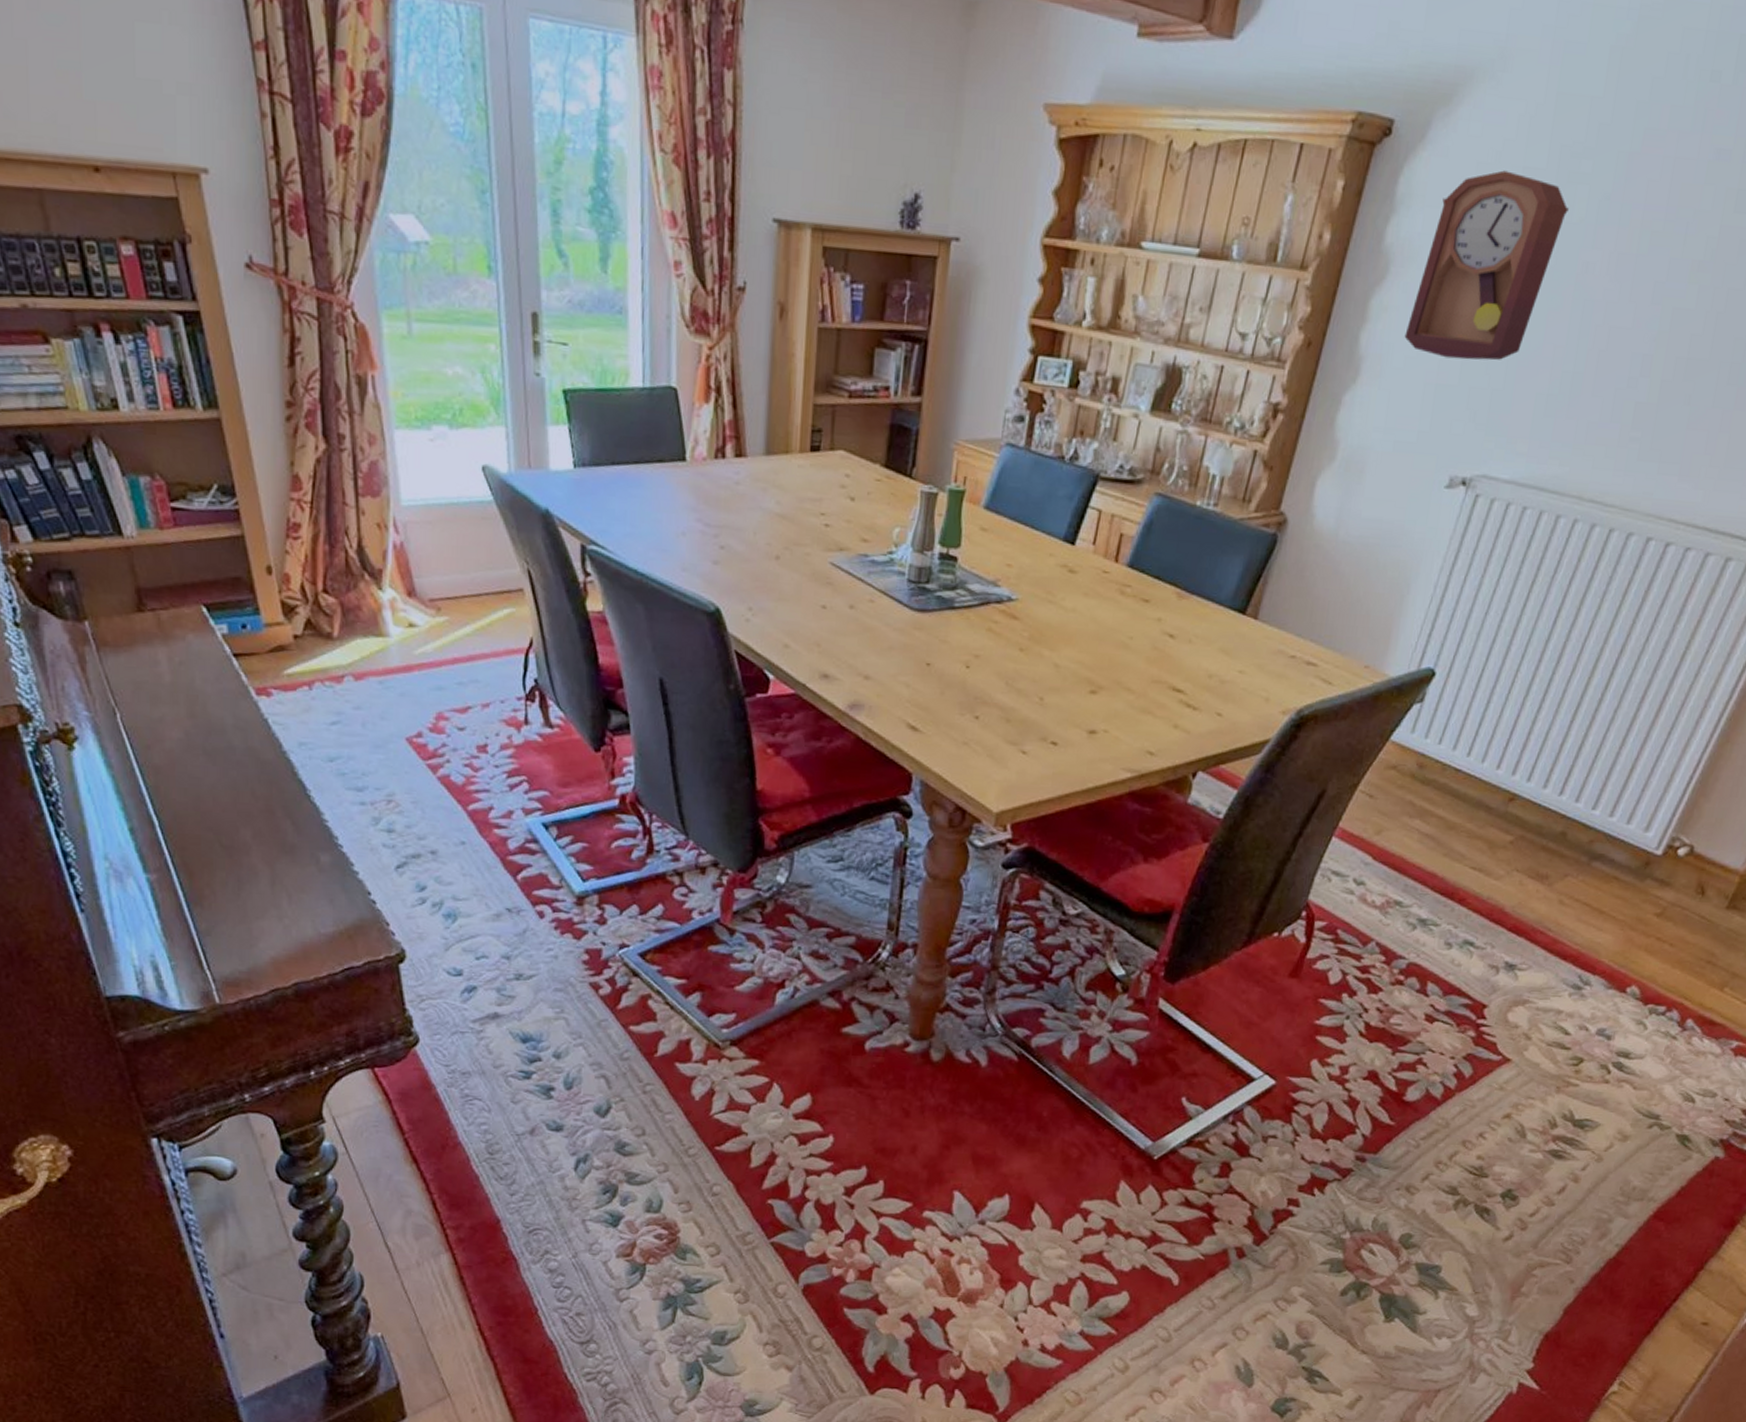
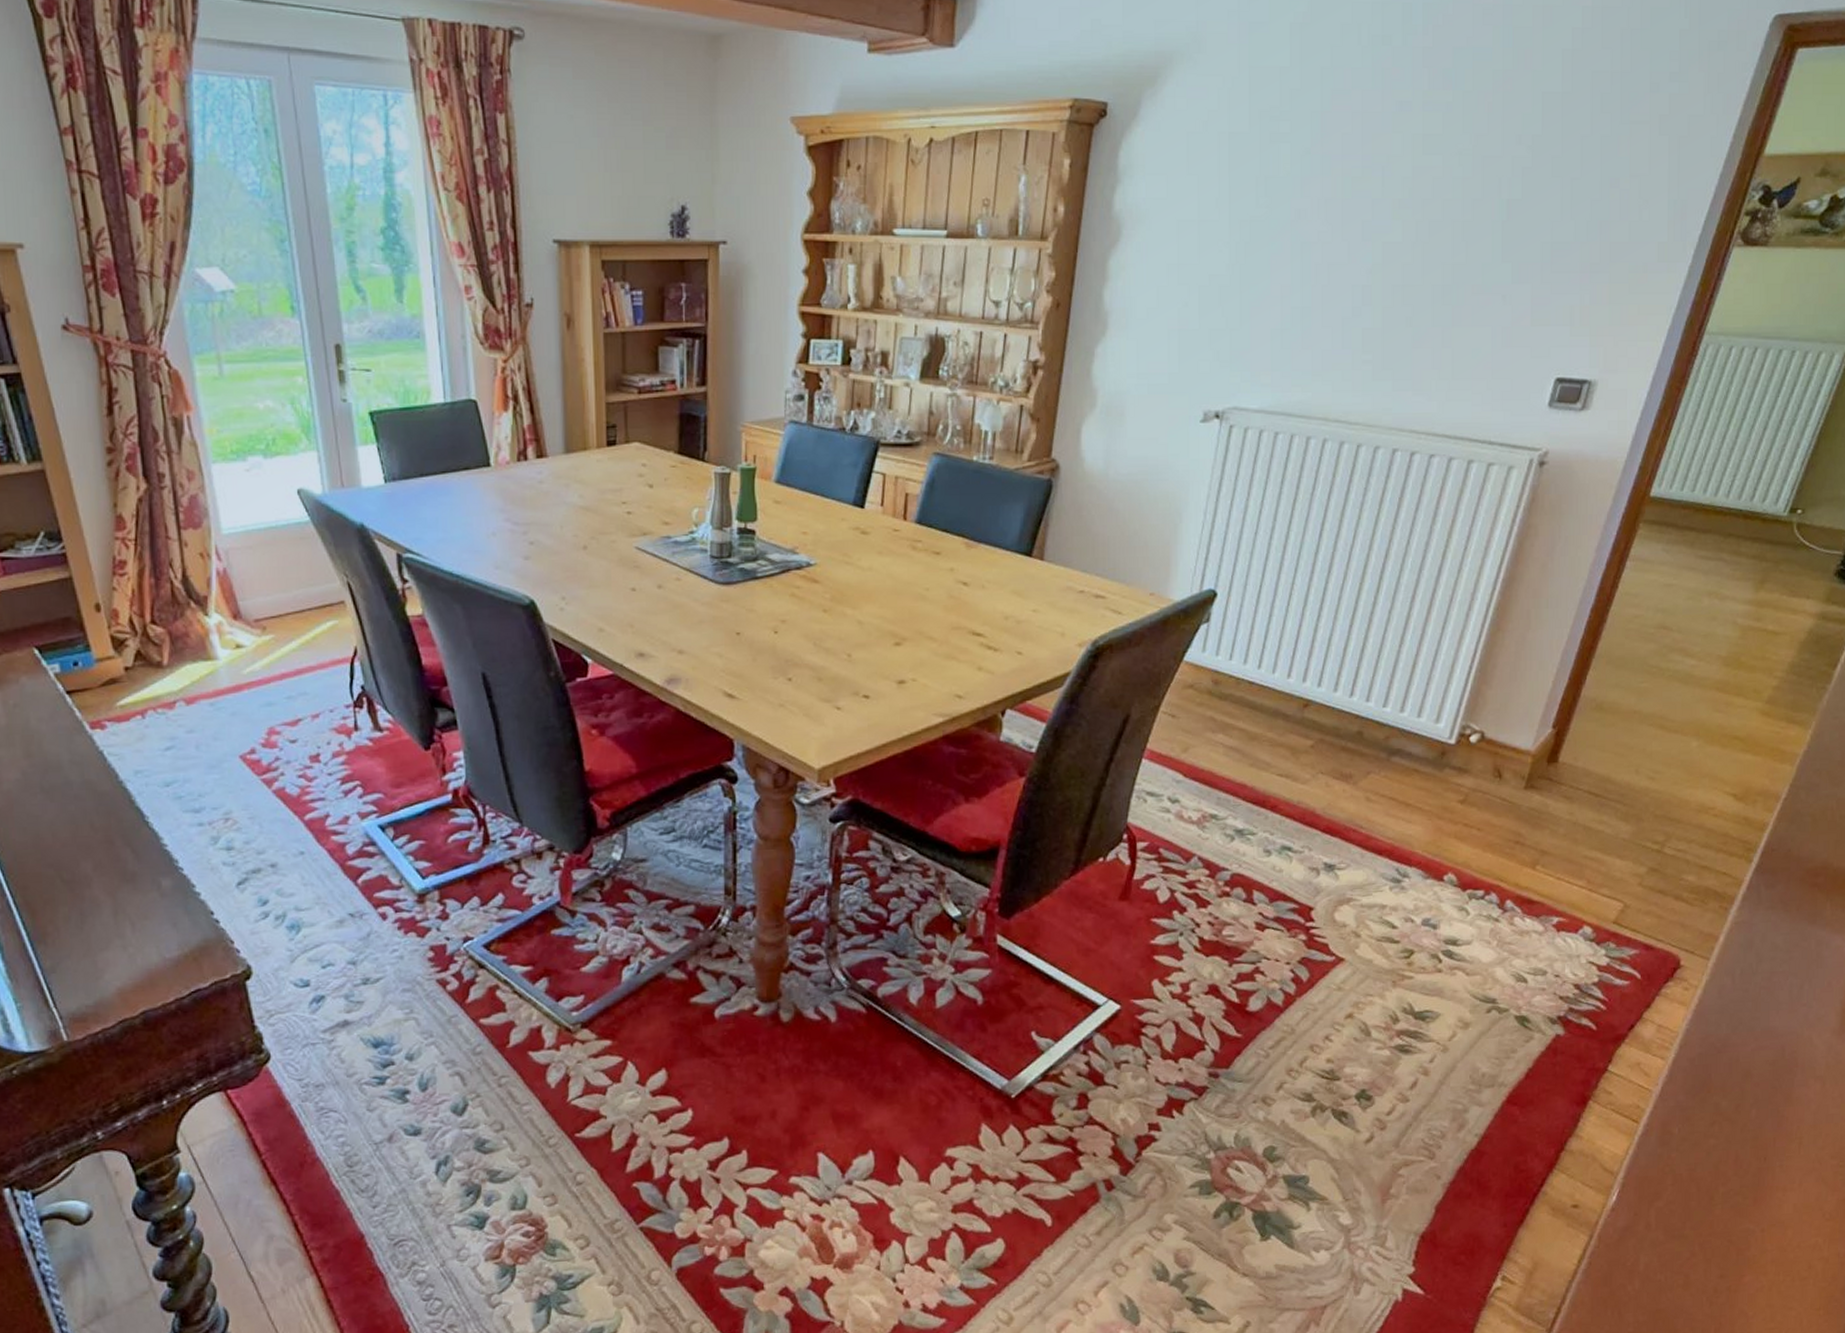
pendulum clock: present [1404,170,1569,361] -> none [1144,137,1275,306]

